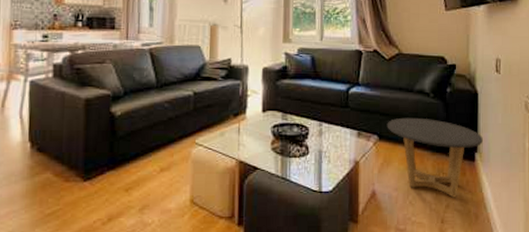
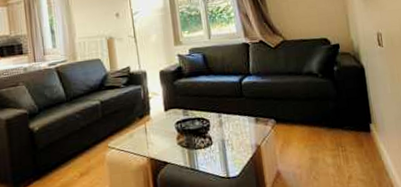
side table: present [387,117,483,198] -> none [281,97,376,169]

